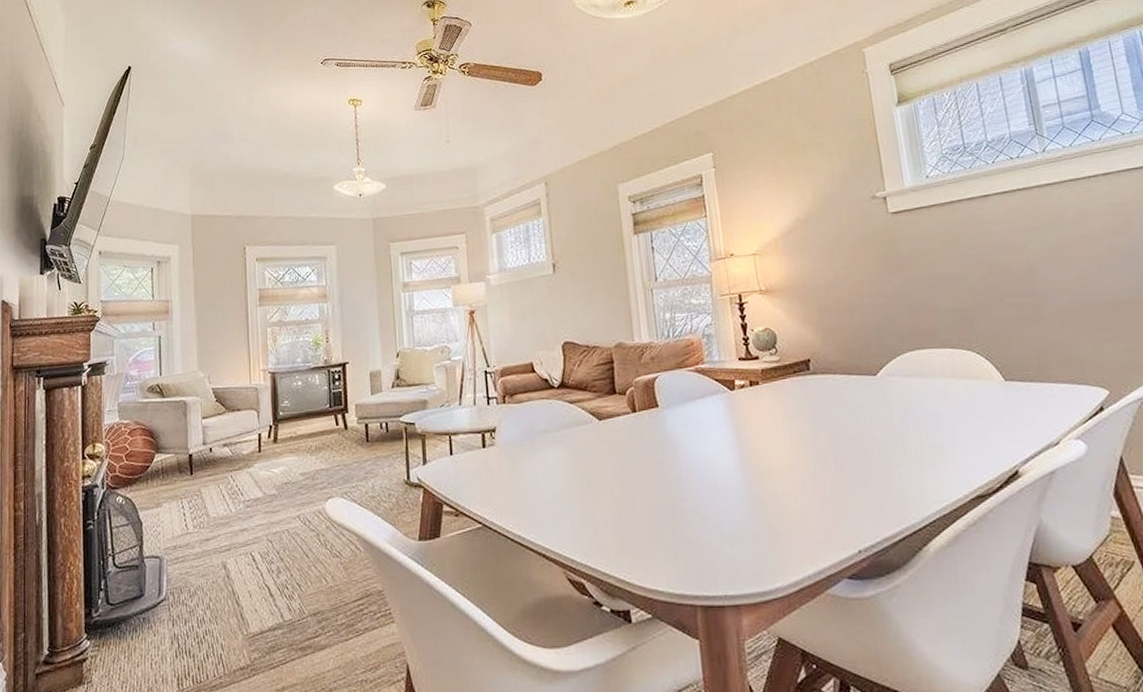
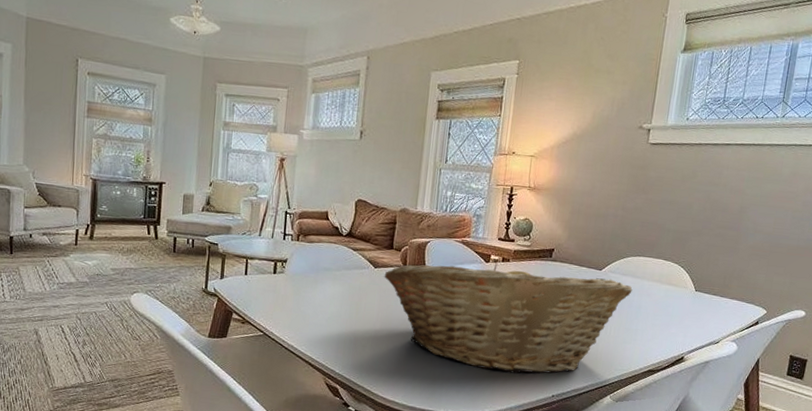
fruit basket: none [612,383,923,529] -> present [384,259,633,374]

